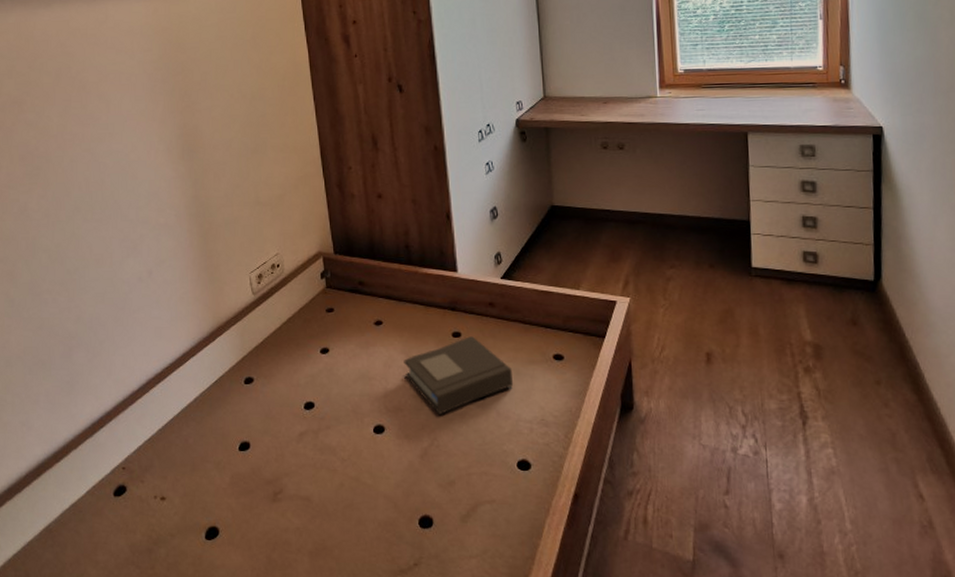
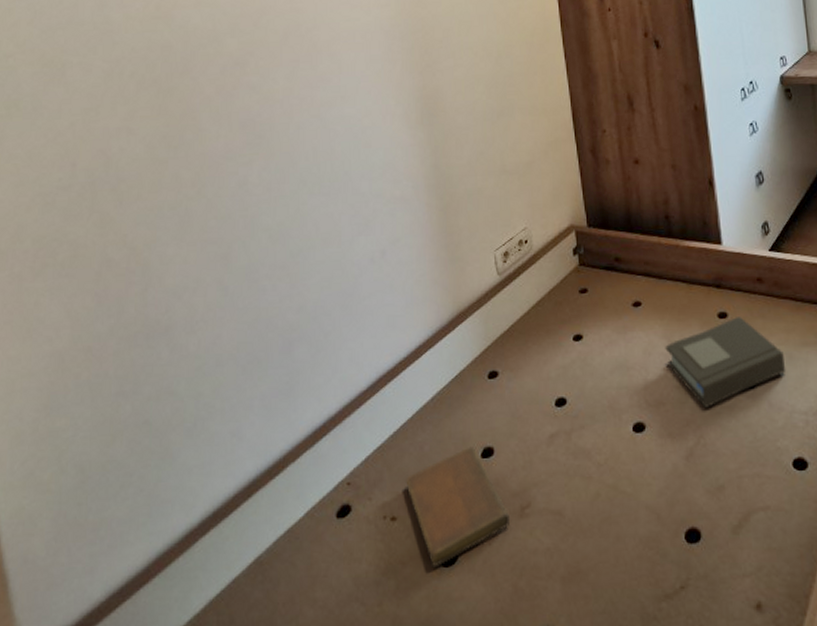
notebook: none [173,441,265,540] -> present [406,446,511,568]

